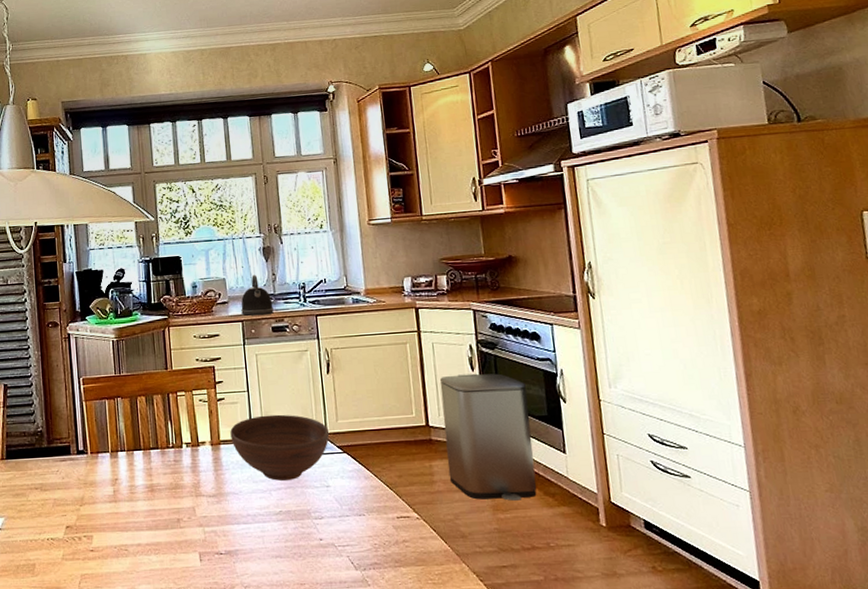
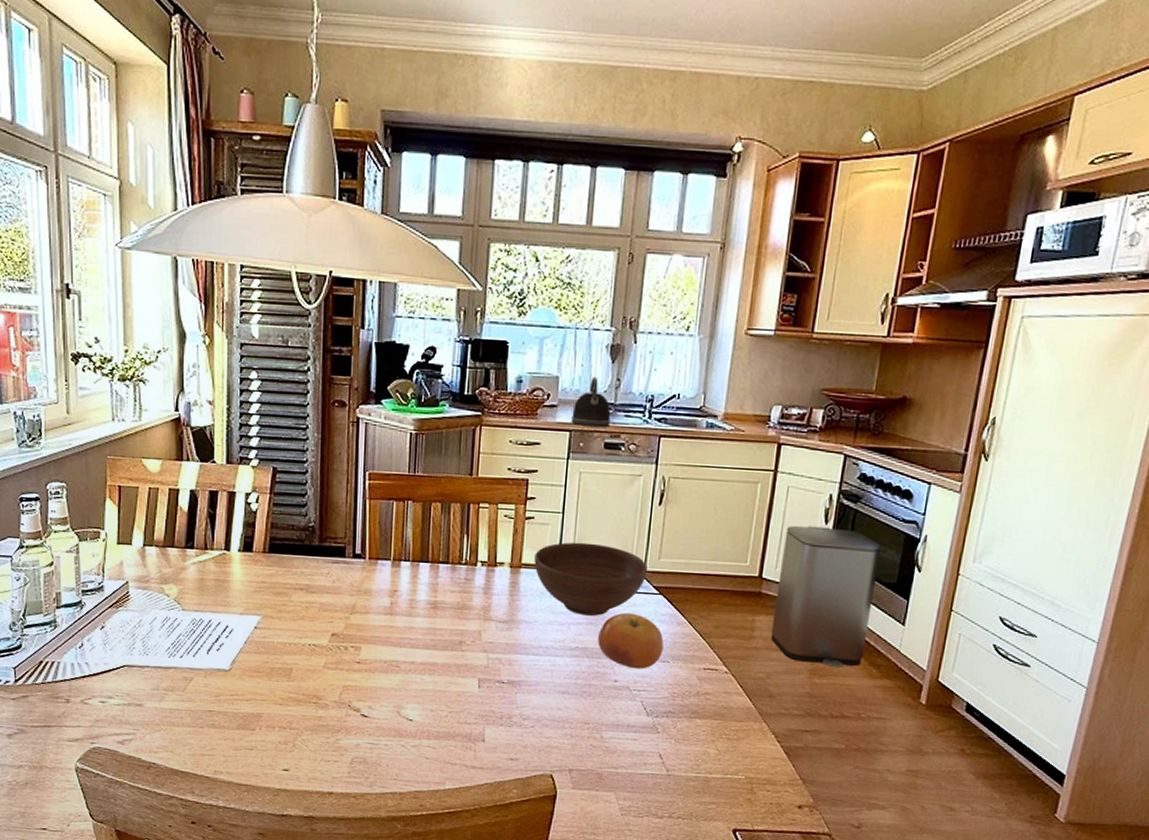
fruit: none [297,473,358,526] -> present [598,612,664,669]

